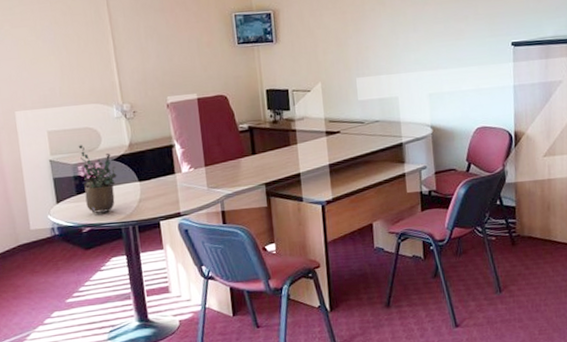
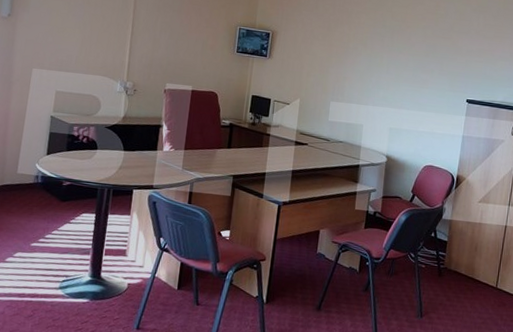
potted plant: present [78,145,117,214] -> none [72,108,107,173]

